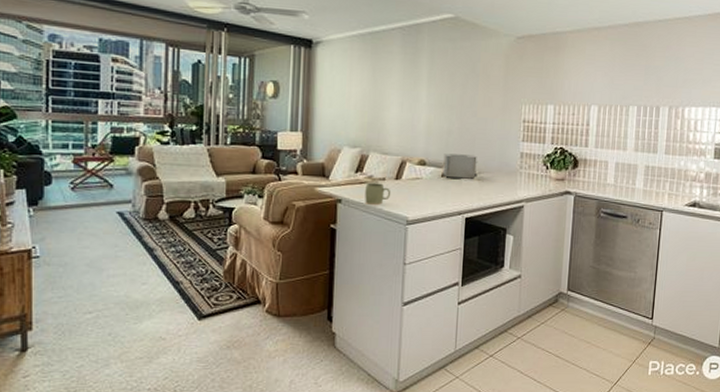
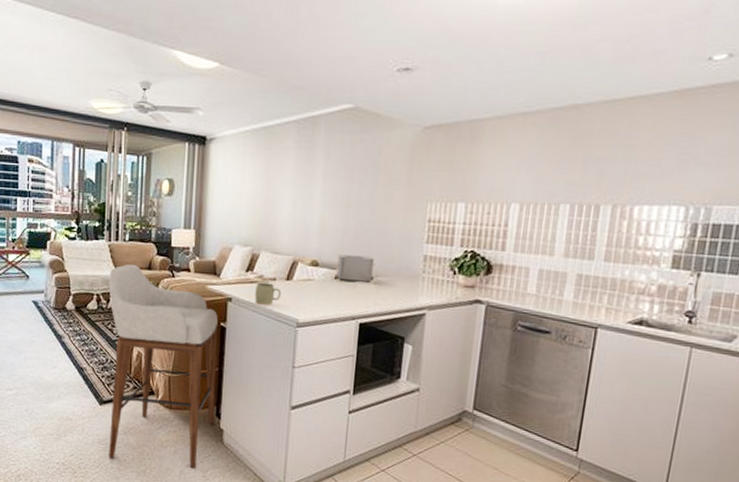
bar stool: none [208,168,328,377] -> present [109,264,218,469]

